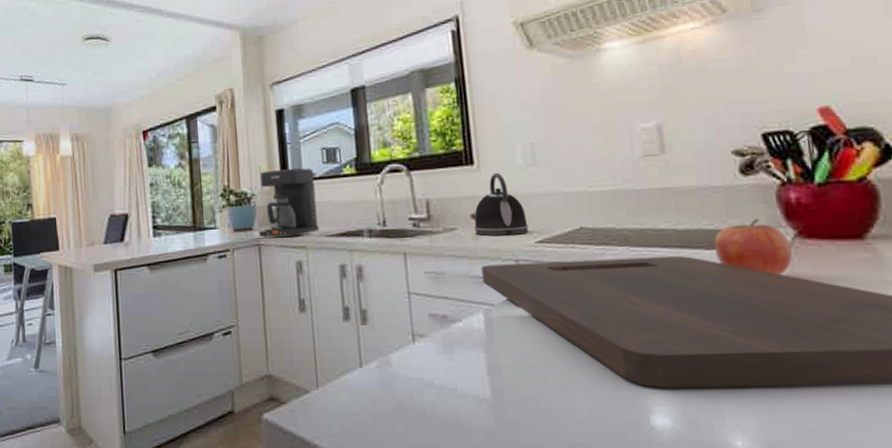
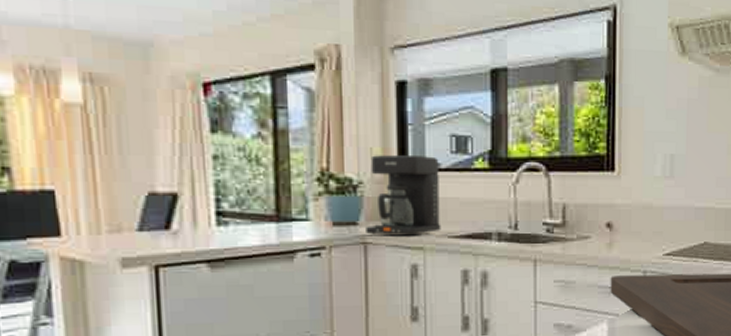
kettle: present [474,172,529,237] -> none [608,181,659,247]

